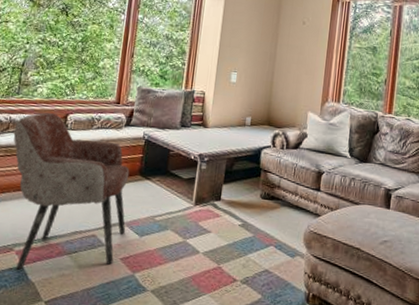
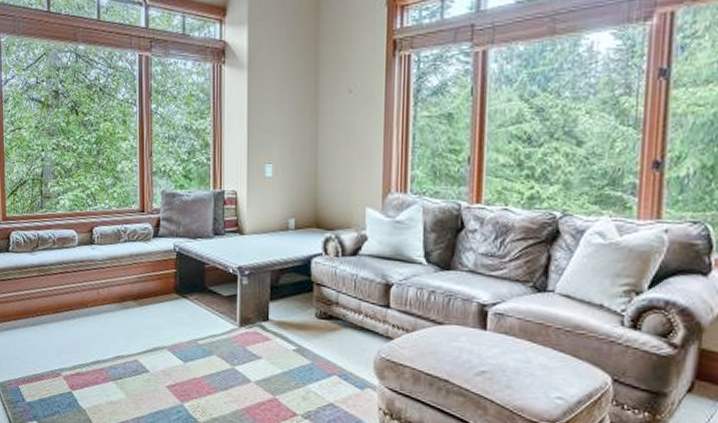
armchair: present [13,112,130,270] -> none [43,227,168,396]

